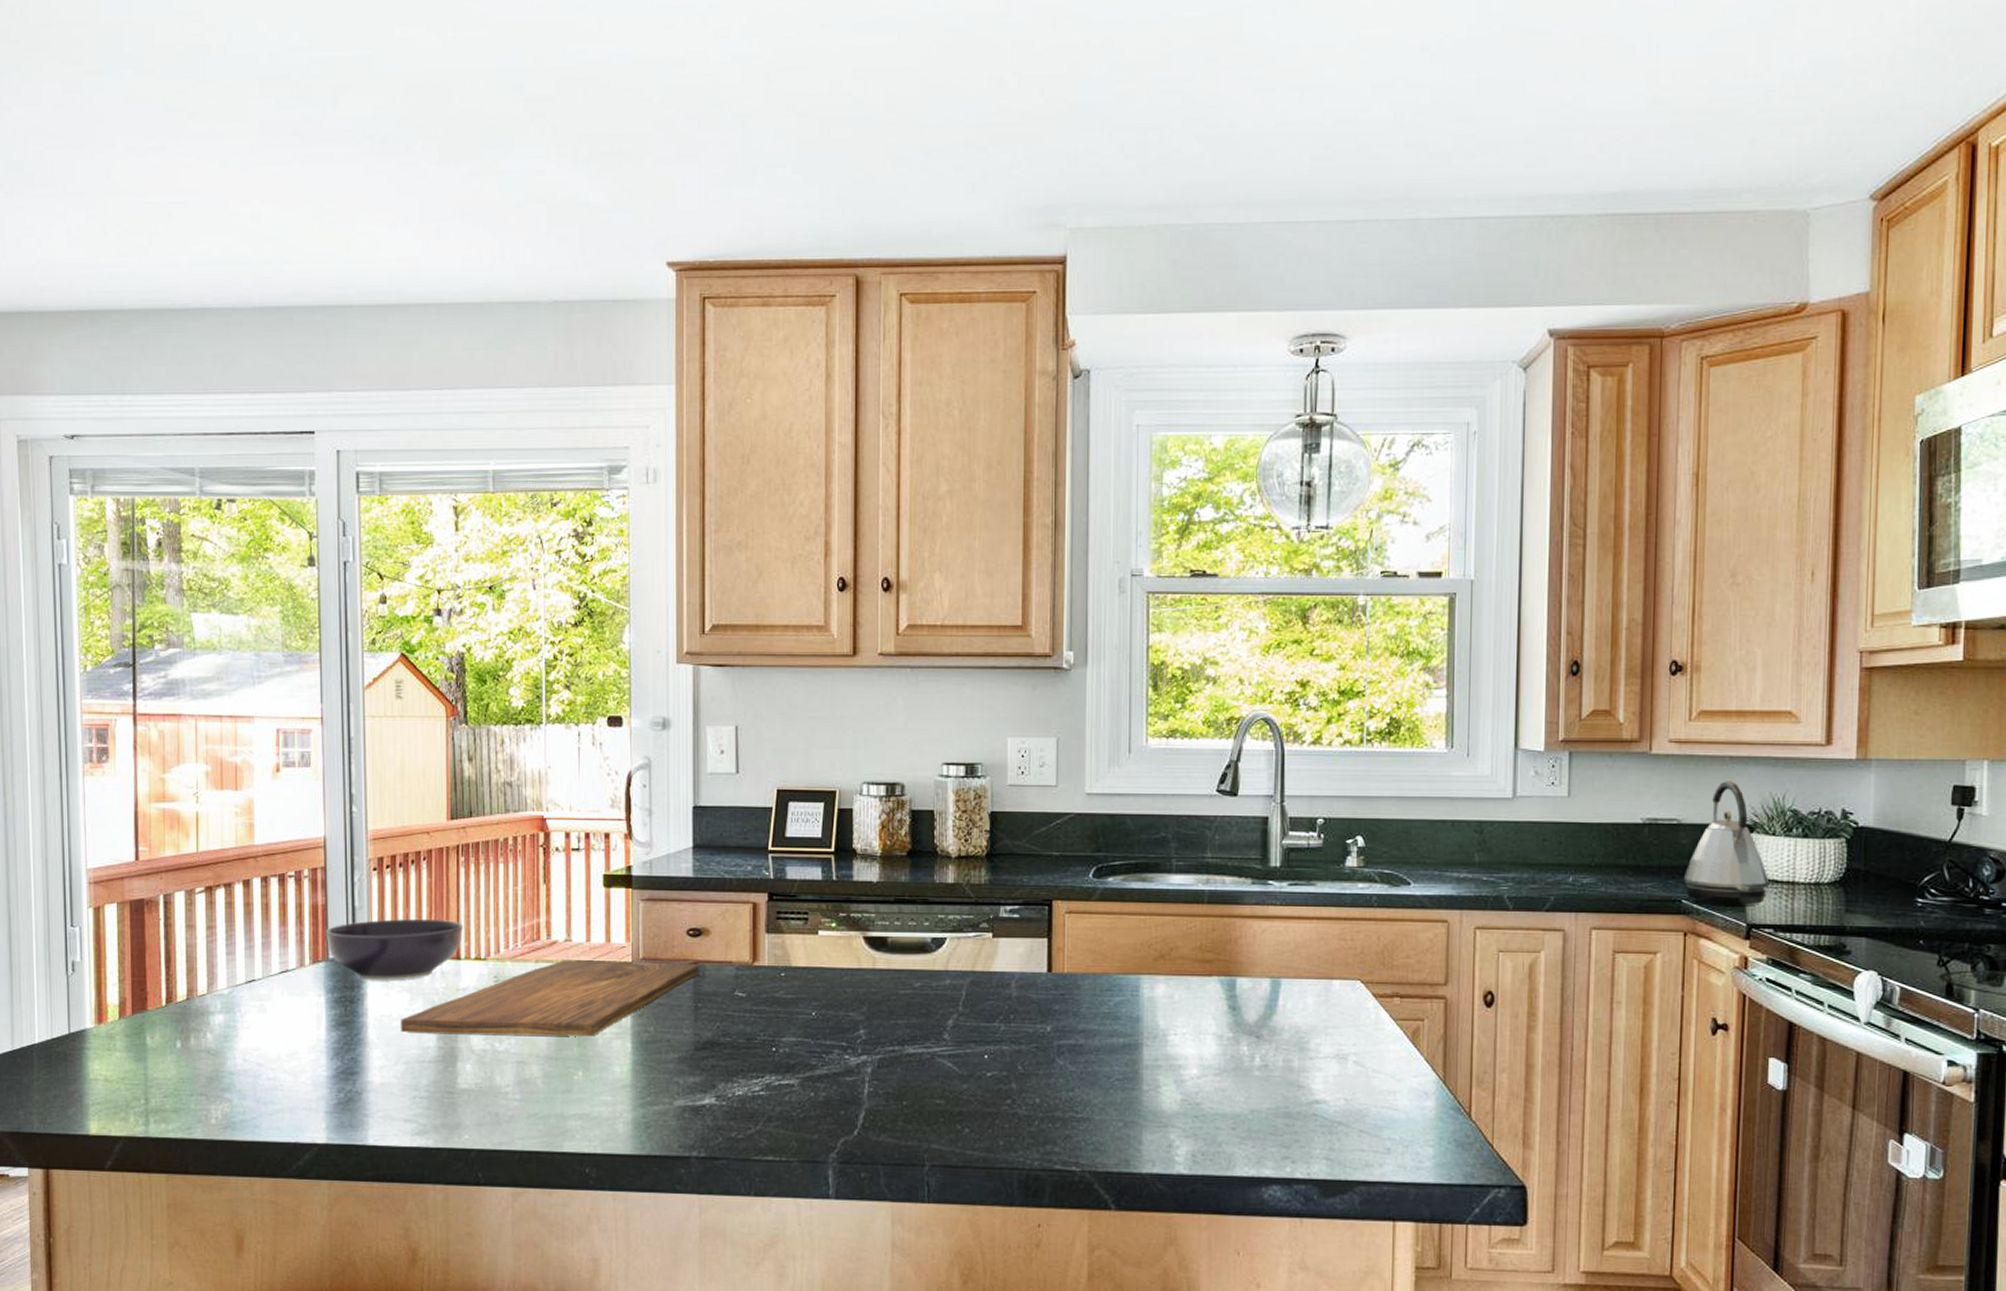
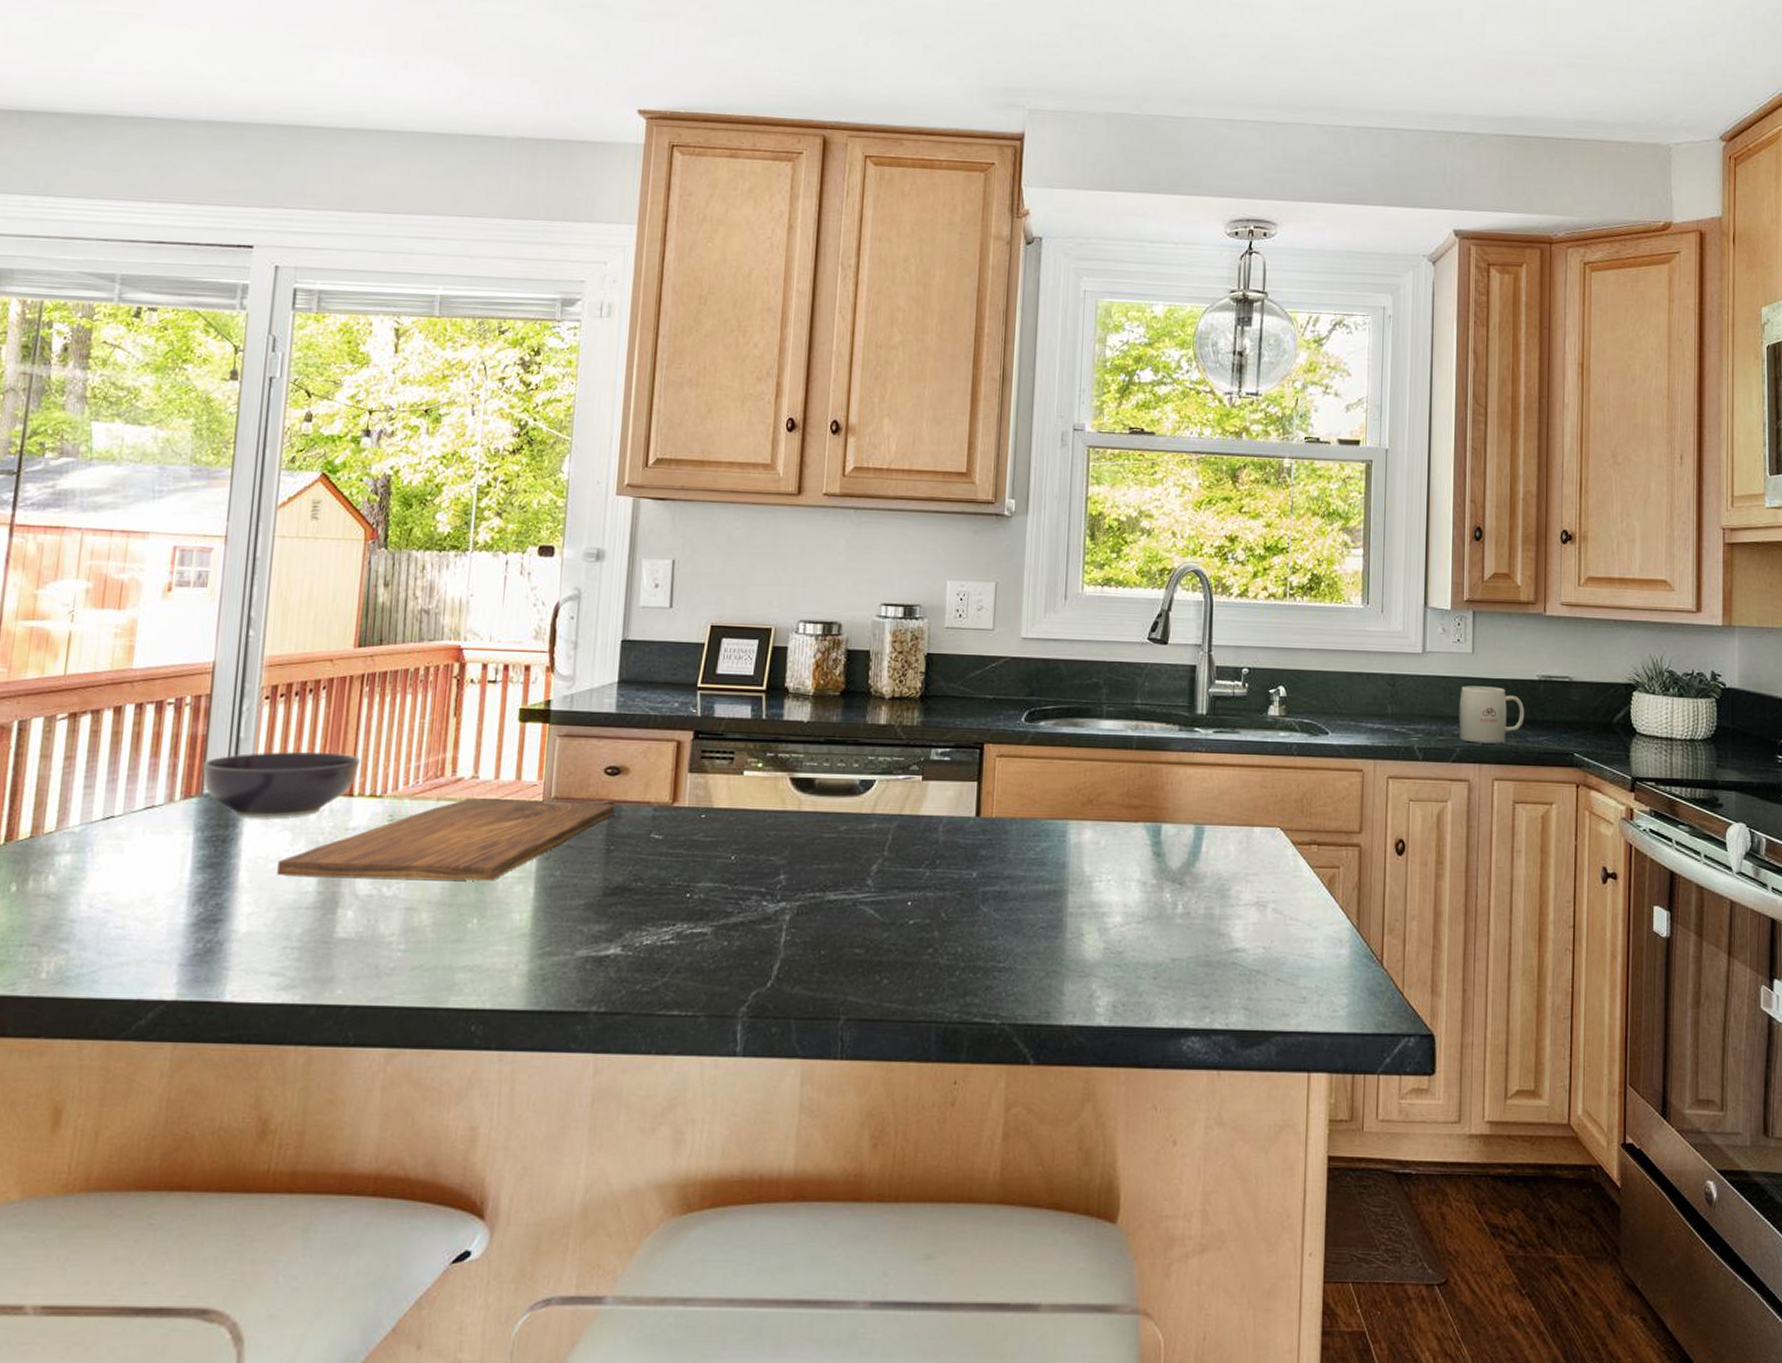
mug: none [1553,831,1627,891] -> present [1459,685,1525,744]
kettle: present [1683,781,1770,907] -> none [1575,642,1651,761]

